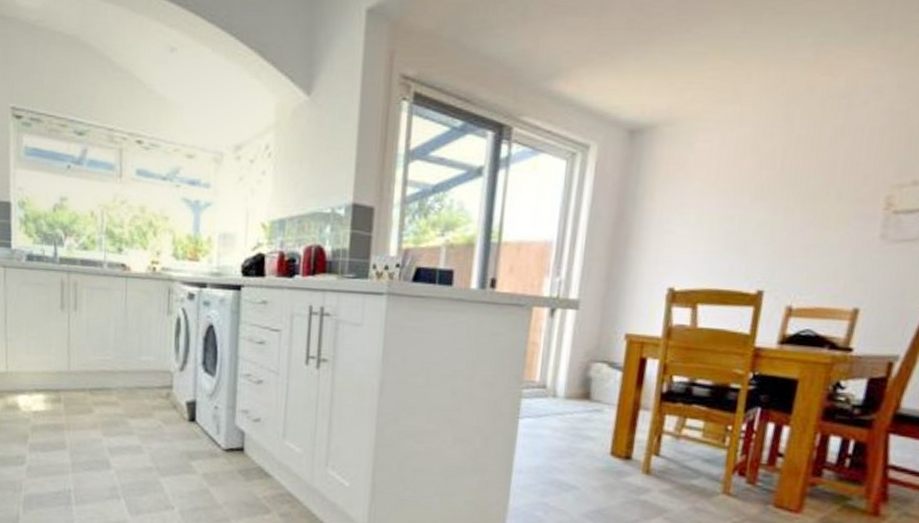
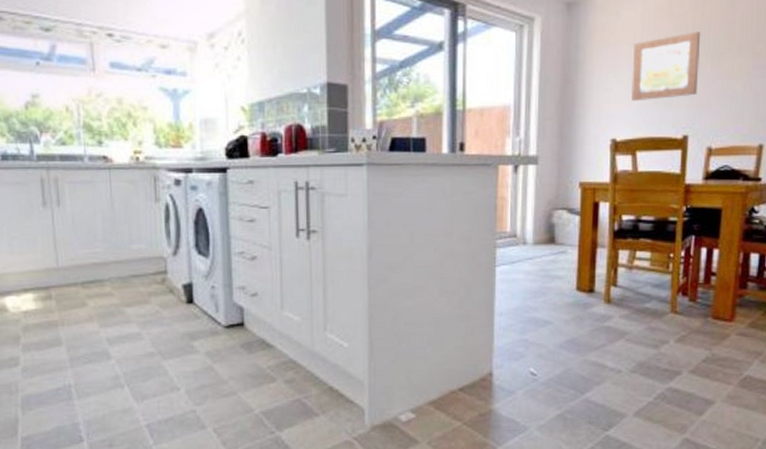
wall art: none [697,171,792,247] -> present [630,32,701,102]

